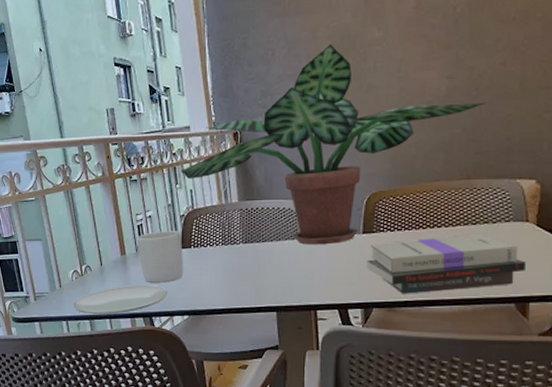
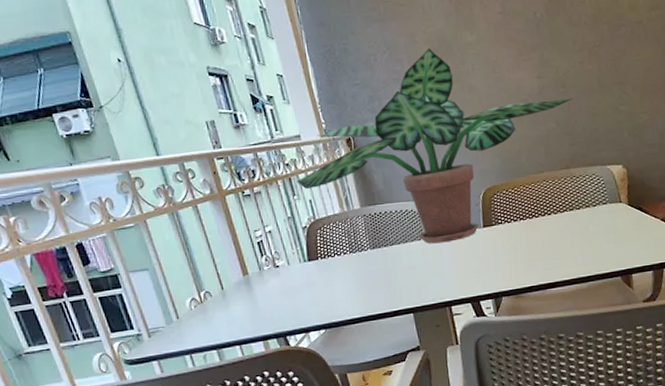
plate: present [72,285,168,314] -> none [194,303,300,344]
mug: present [136,230,184,283] -> none [258,243,314,301]
books: present [366,234,525,294] -> none [490,217,625,280]

